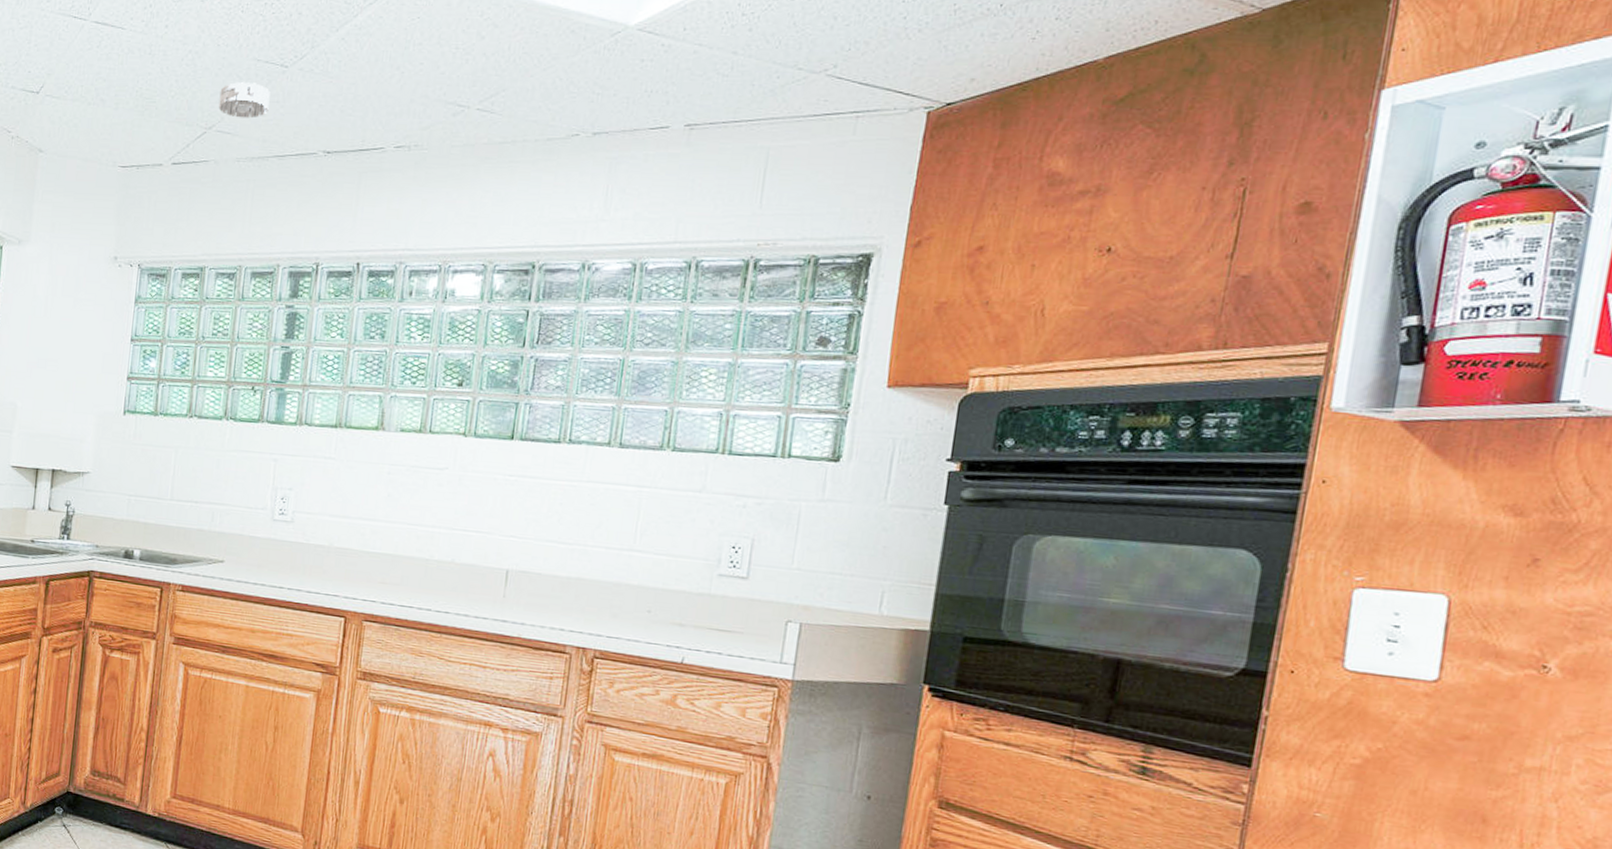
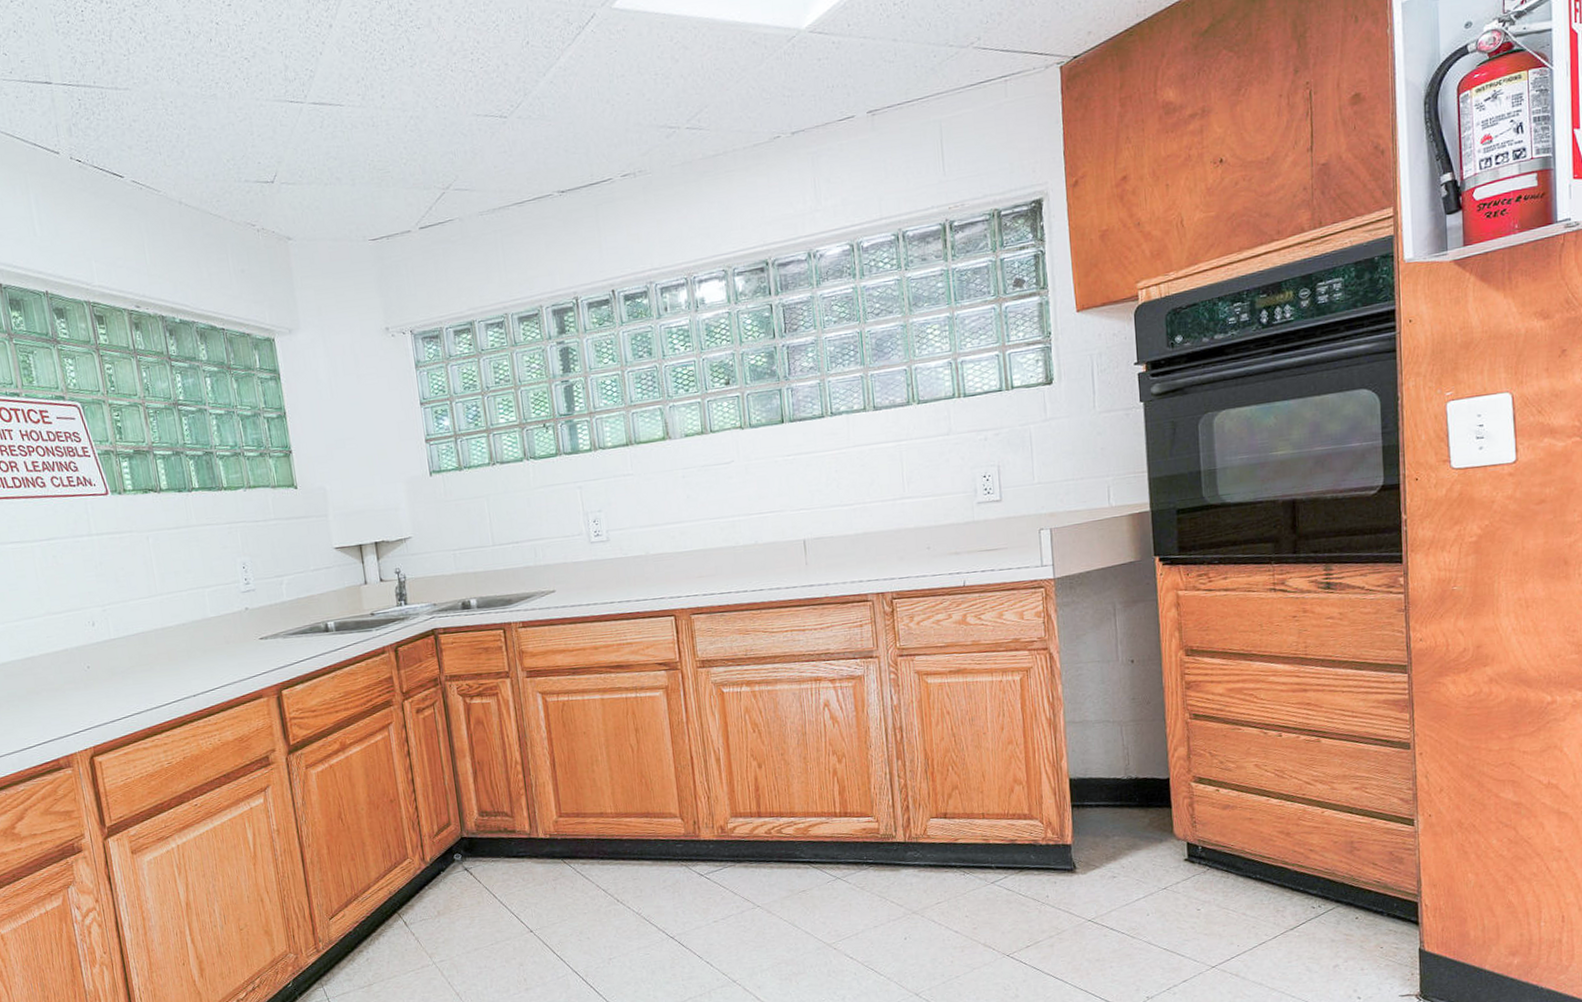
smoke detector: present [218,81,270,119] -> none [448,137,498,174]

